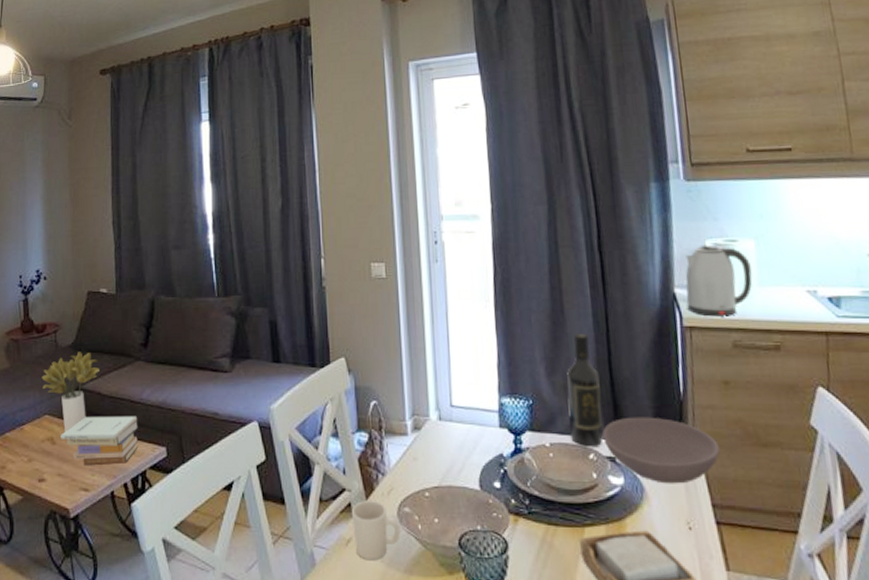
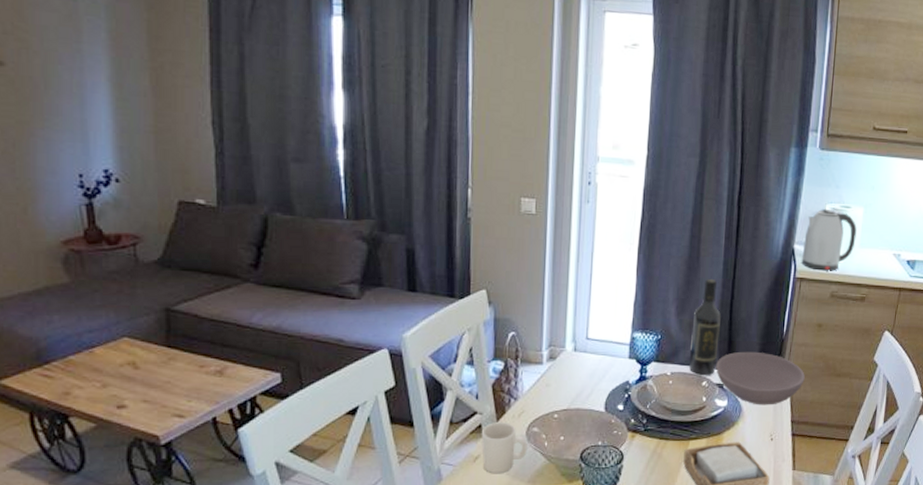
flower bouquet: present [41,352,99,432] -> none [116,269,196,356]
books: present [59,415,139,466] -> none [144,340,248,392]

